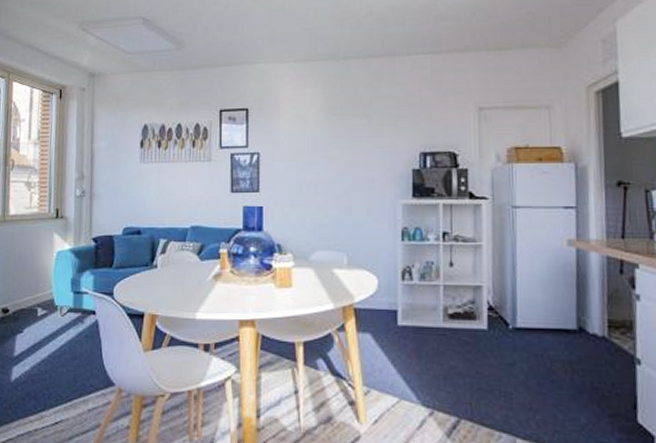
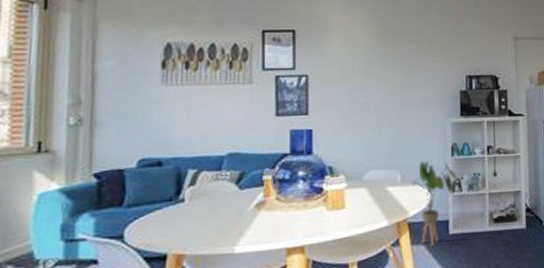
house plant: none [358,245,408,337] -> present [411,161,458,247]

